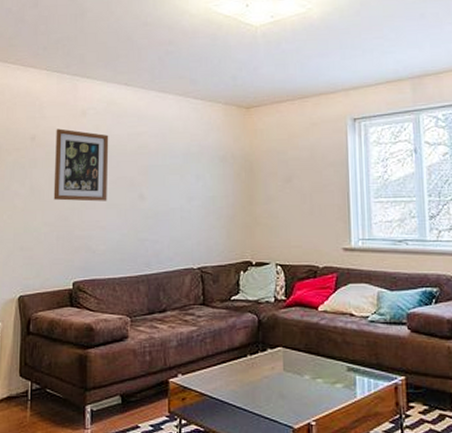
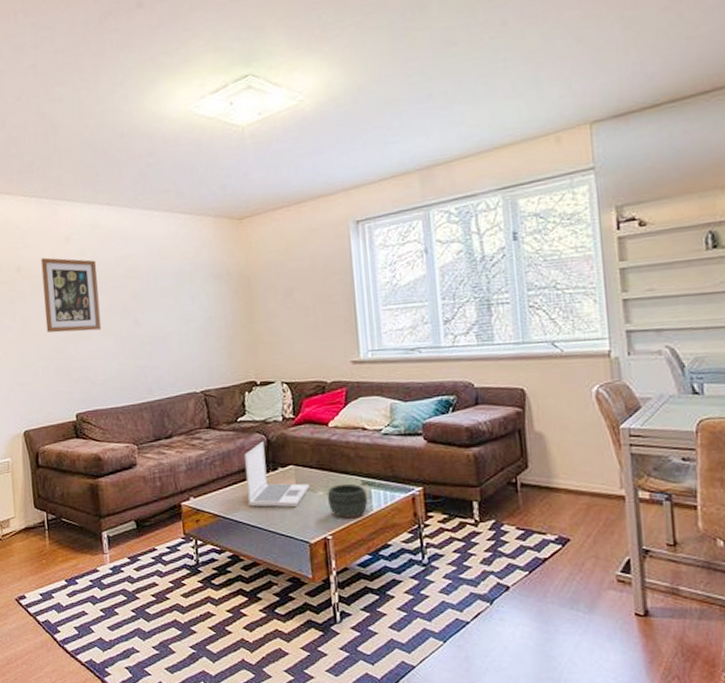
laptop: none [235,321,296,391] -> present [245,441,309,508]
bowl: none [313,369,353,405] -> present [327,483,368,519]

